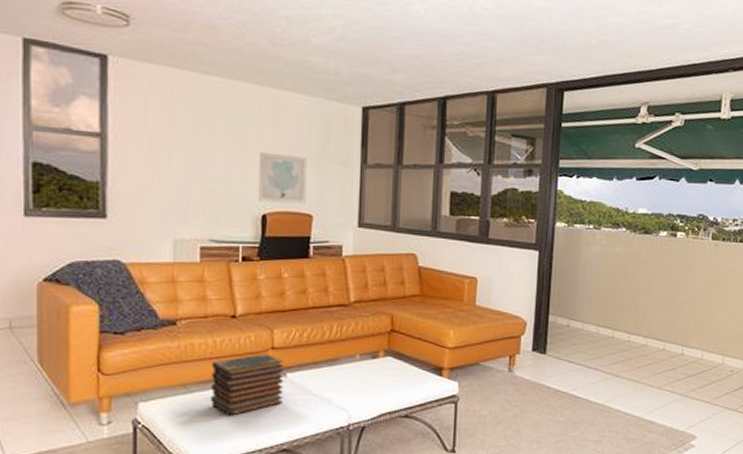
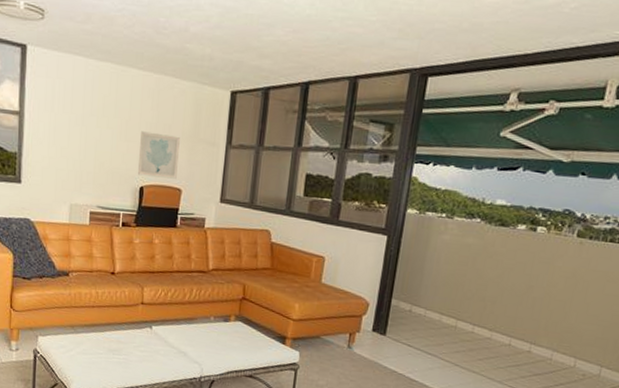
book stack: present [211,354,284,416] -> none [92,307,151,357]

